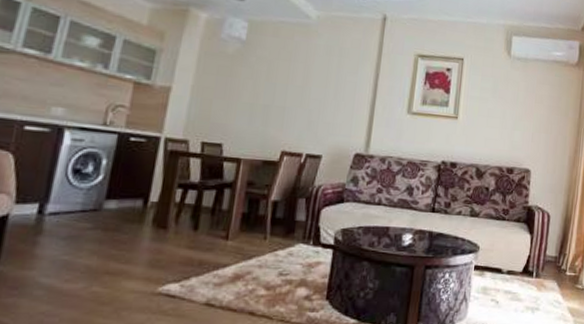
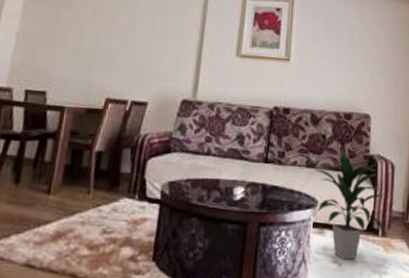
indoor plant: none [476,201,539,297] -> present [313,150,386,259]

